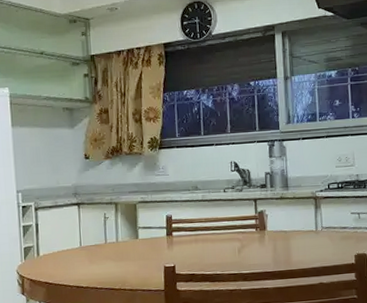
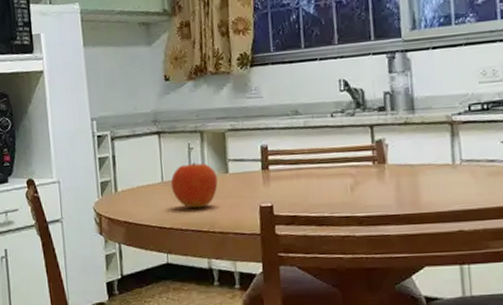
fruit: none [88,230,129,270] -> present [170,162,218,208]

